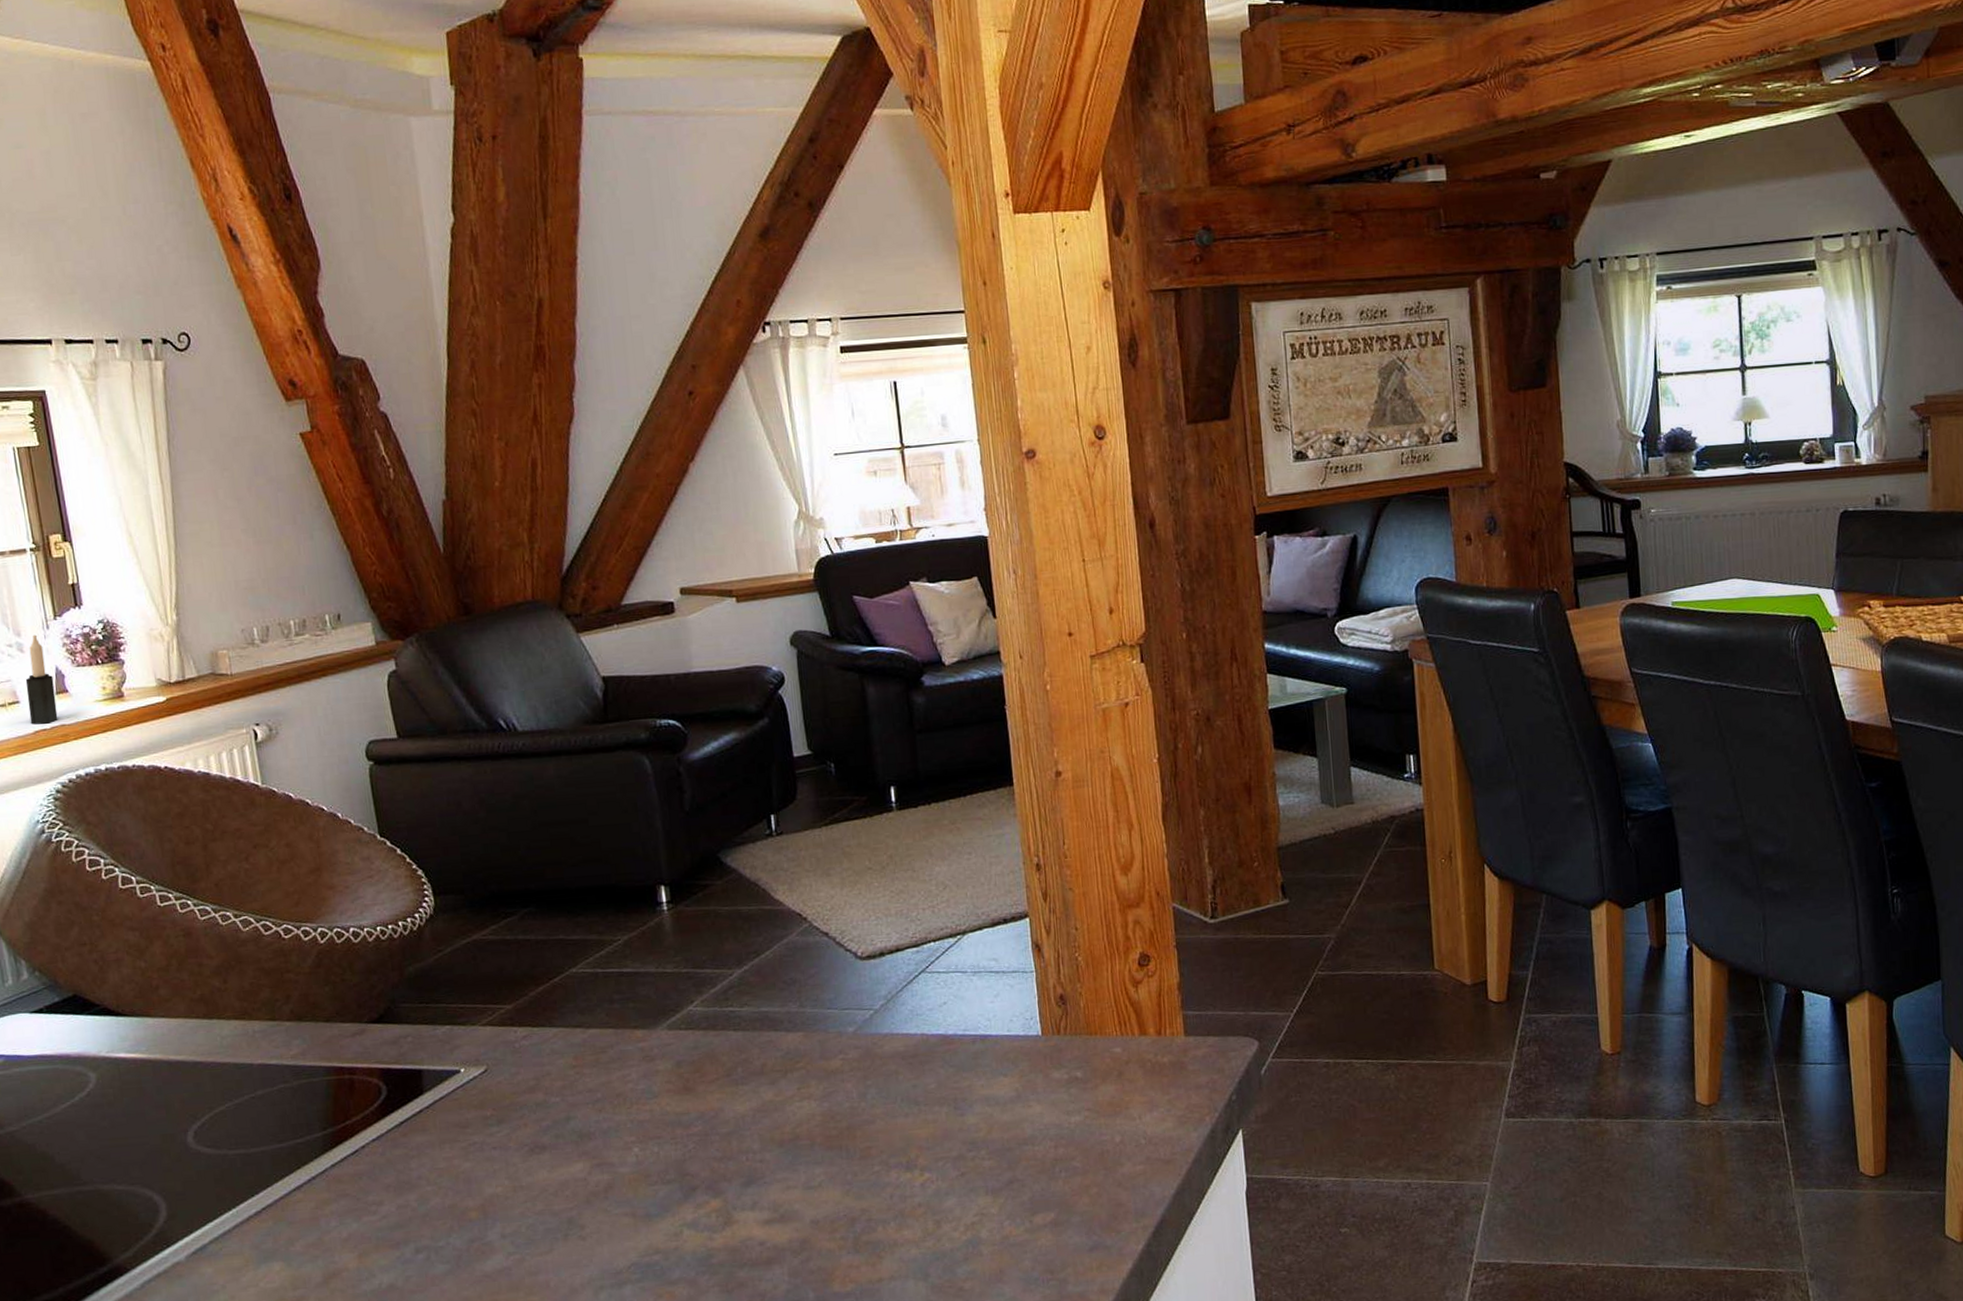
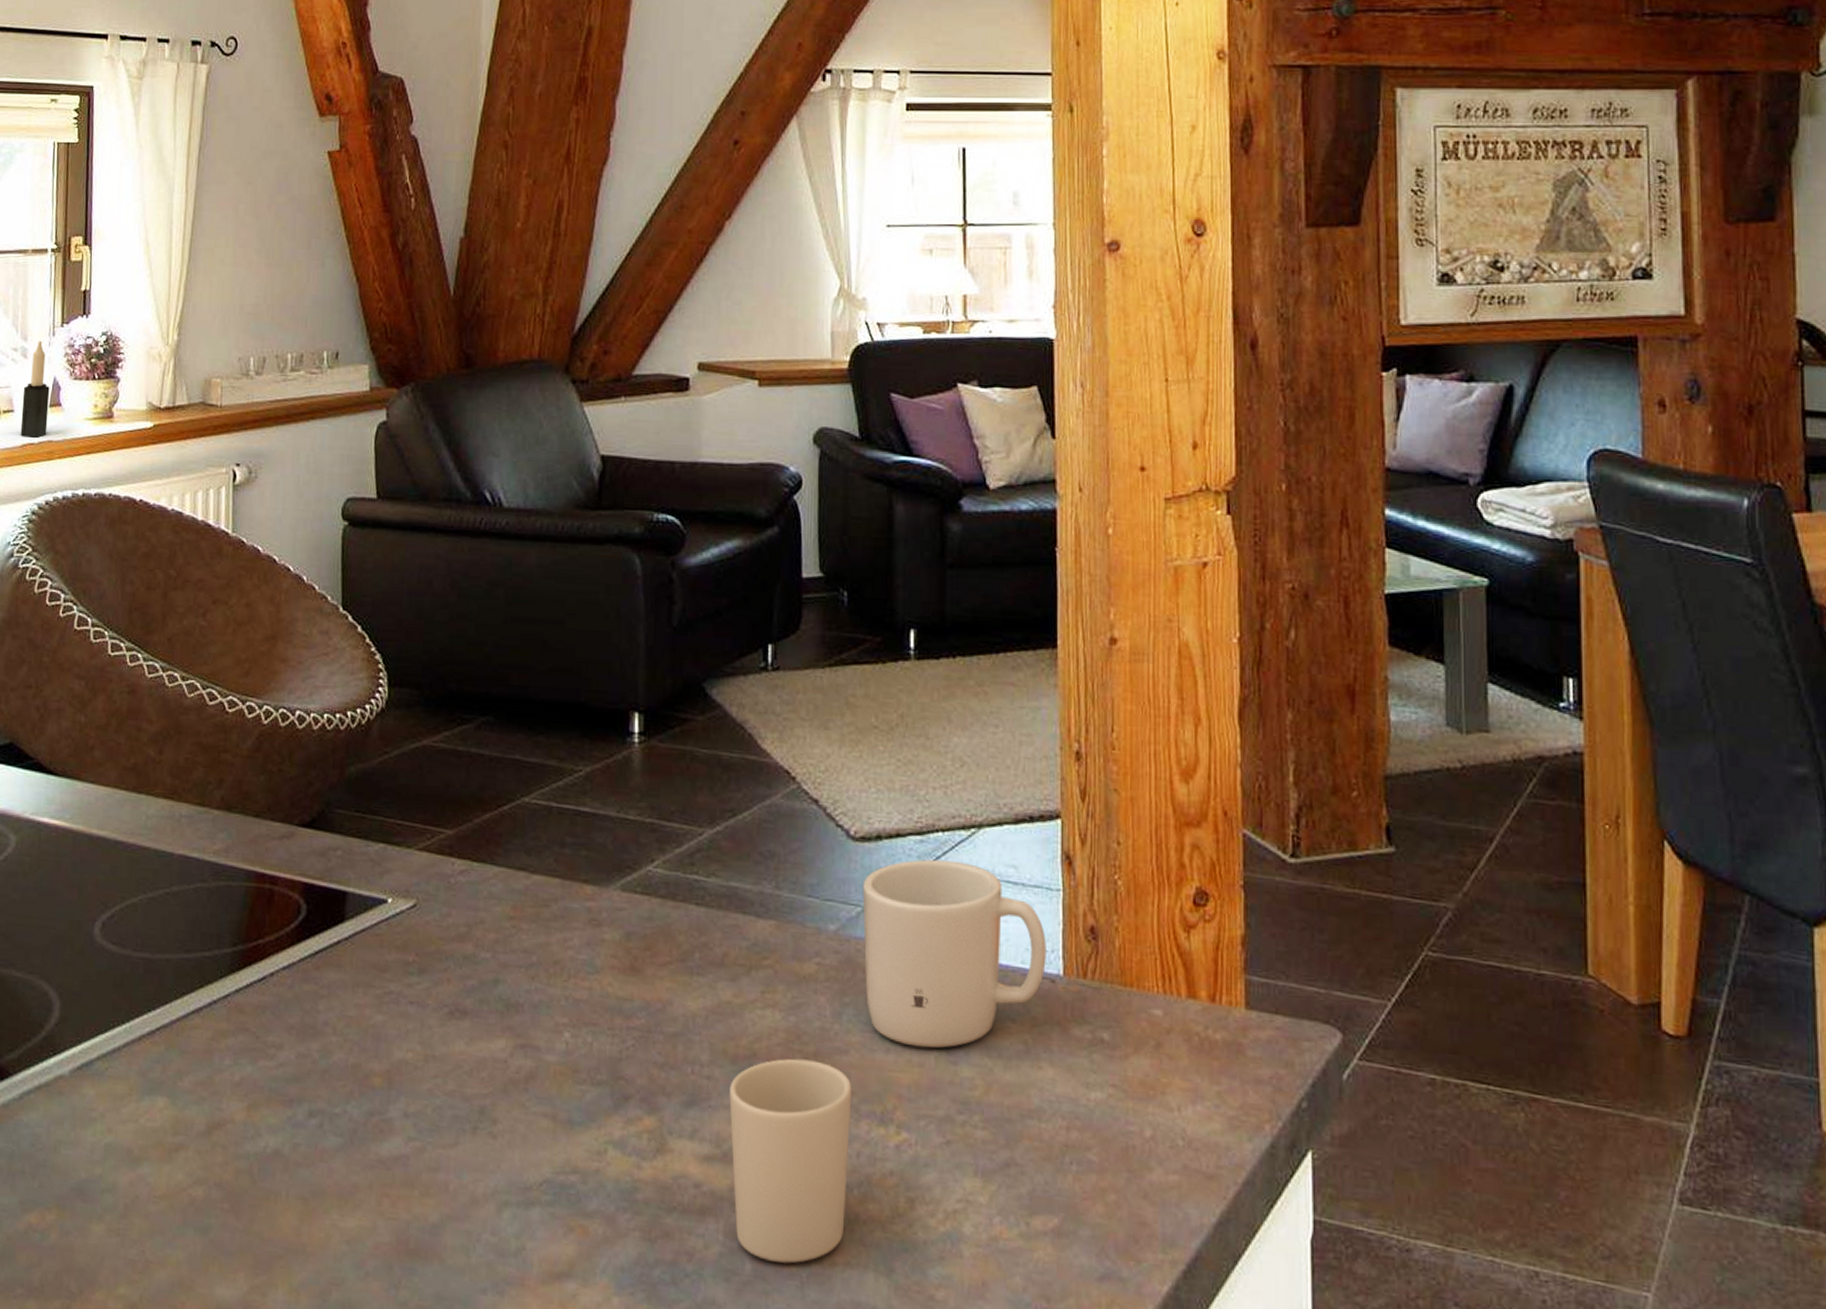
mug: none [780,1132,886,1288] -> present [729,1058,852,1264]
mug: none [872,962,1027,1109] -> present [862,859,1046,1049]

